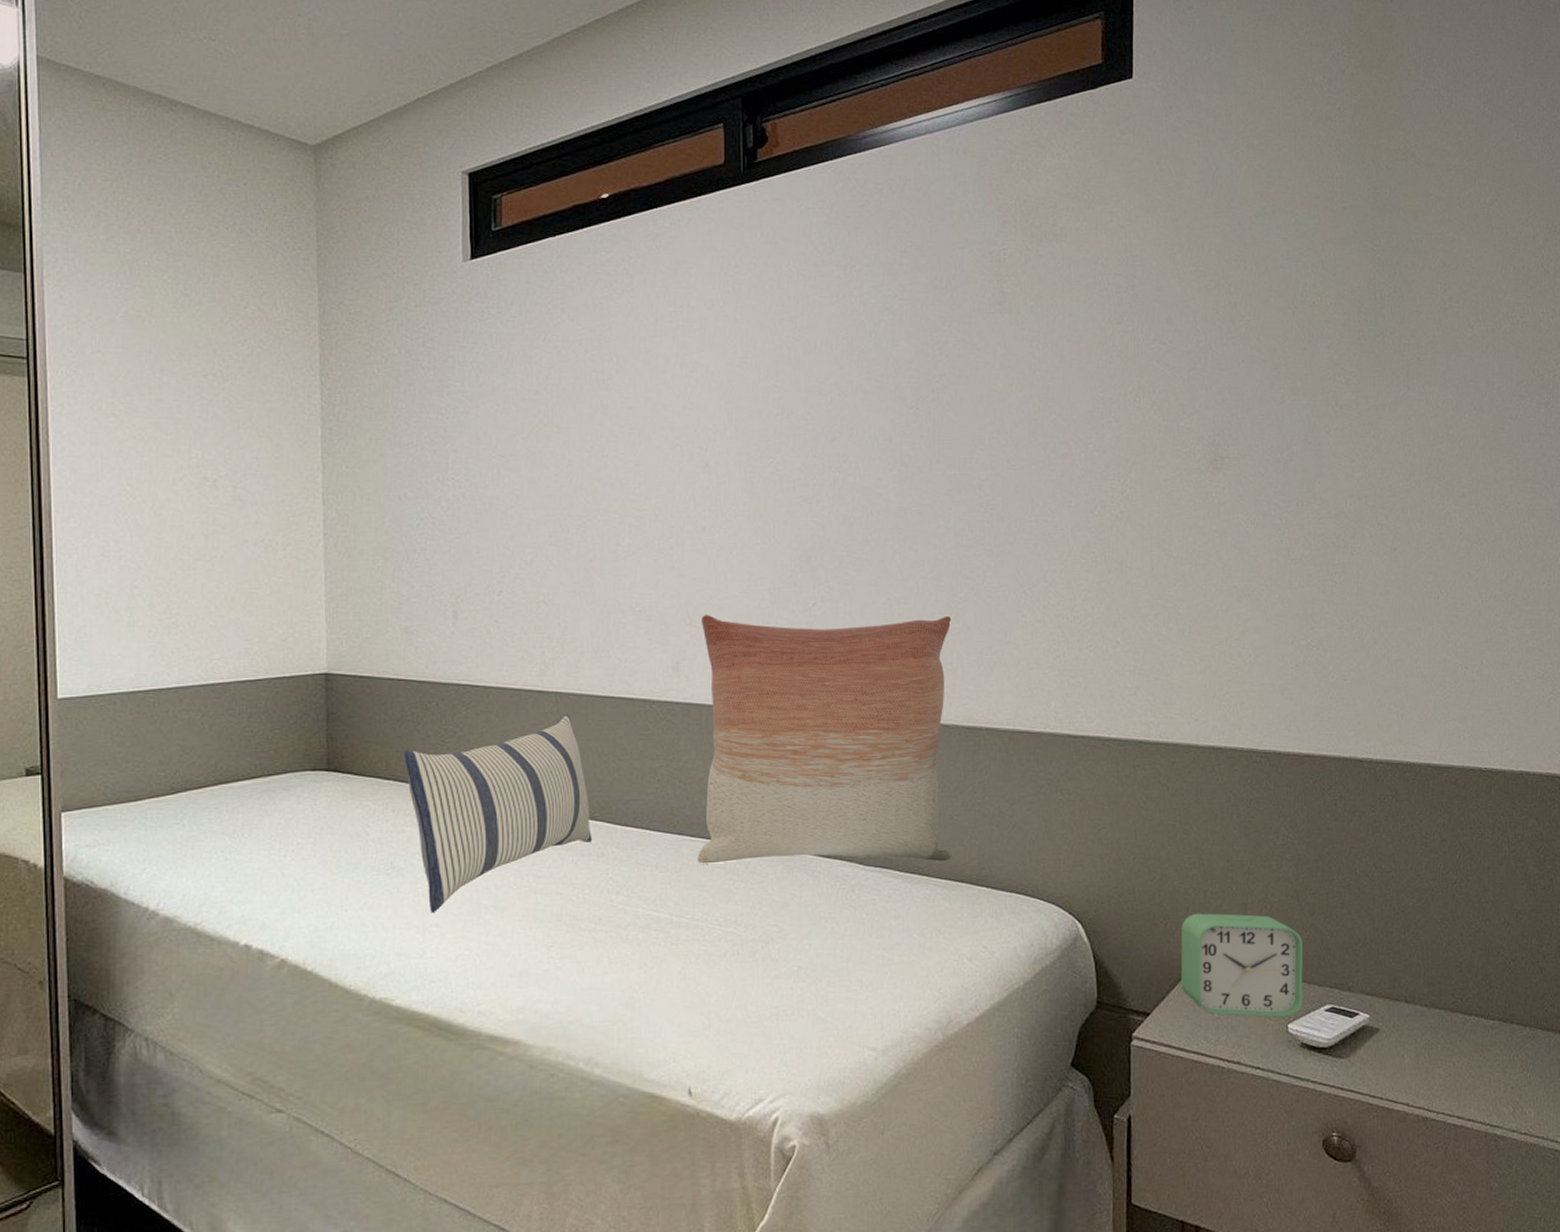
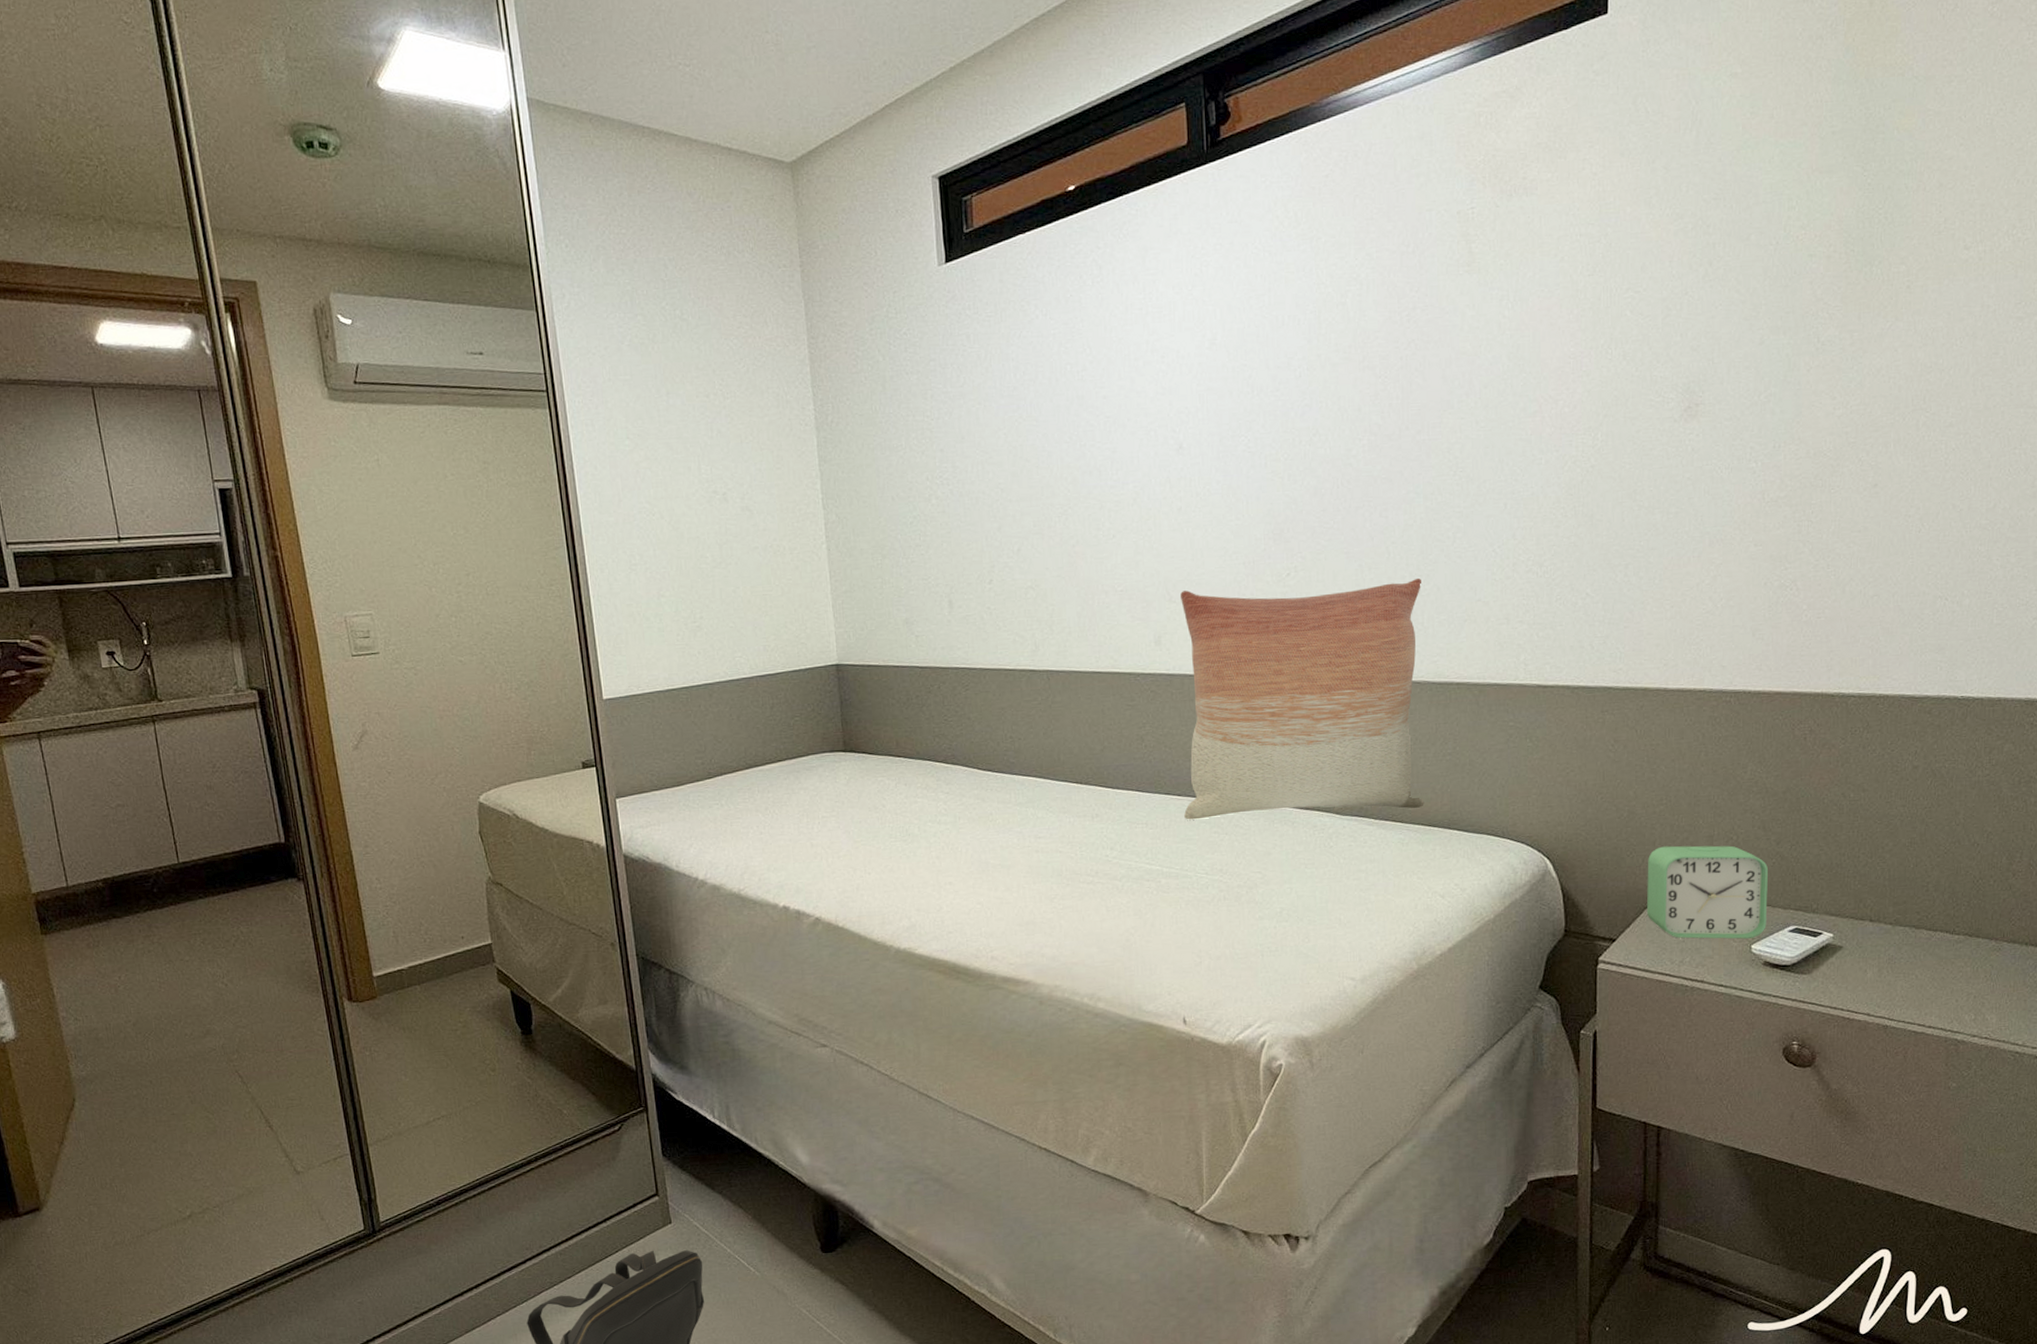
pillow: present [403,713,592,914] -> none [911,689,1086,874]

